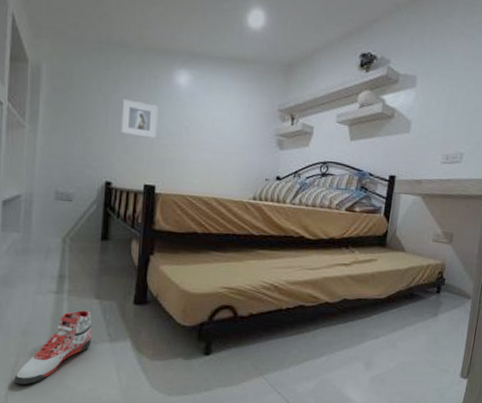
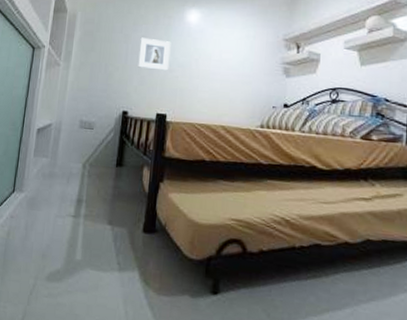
sneaker: present [14,310,93,385] -> none [31,235,104,310]

